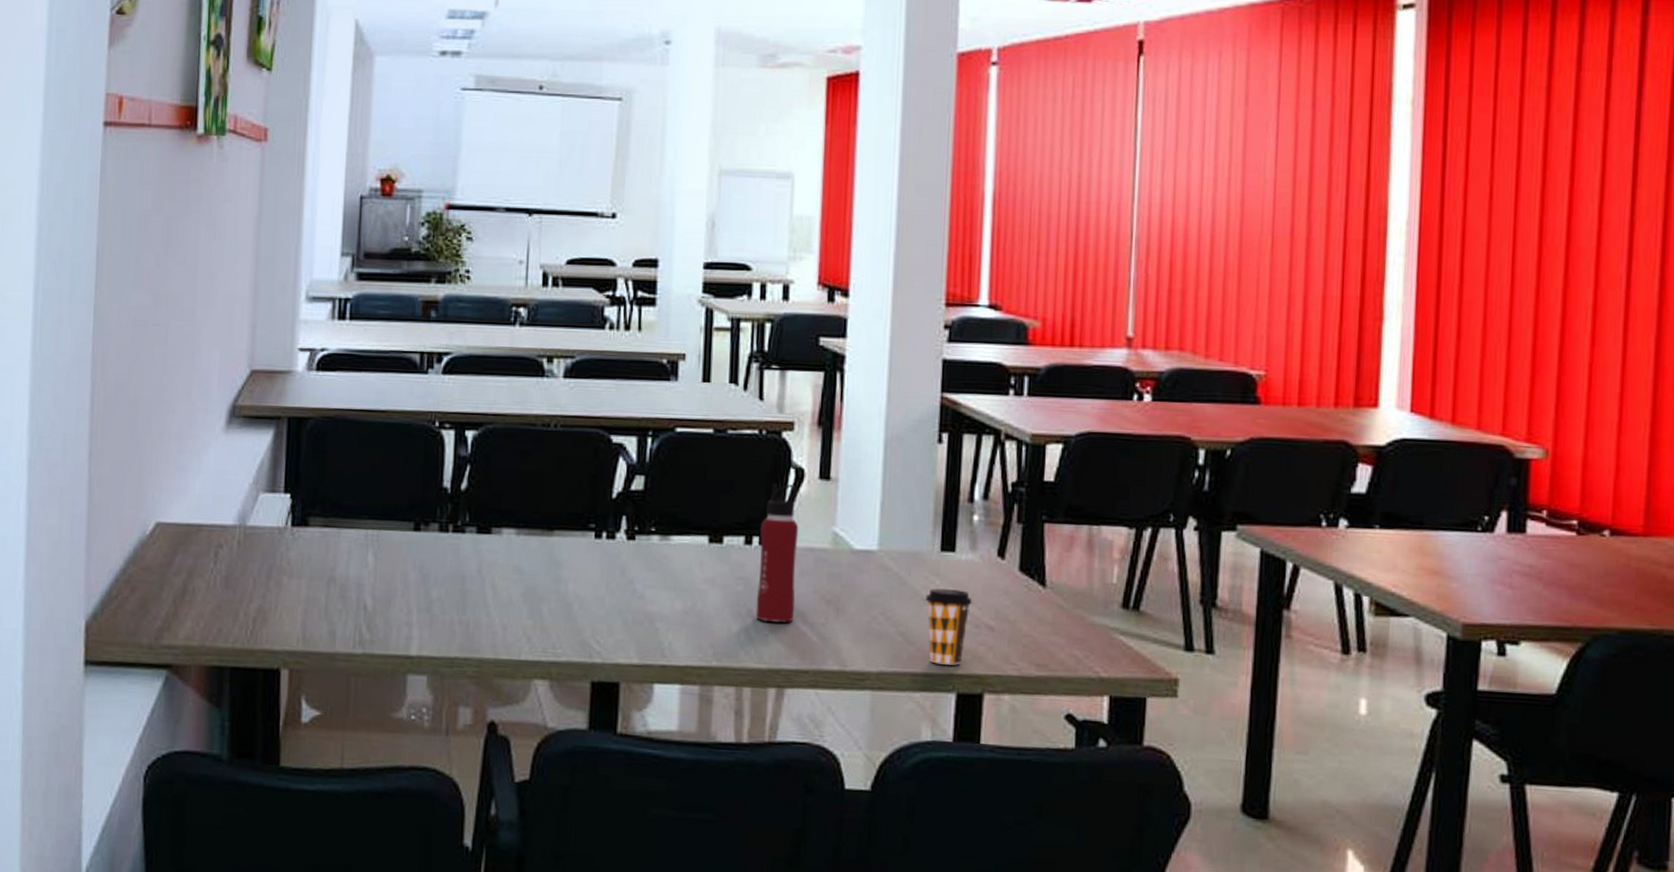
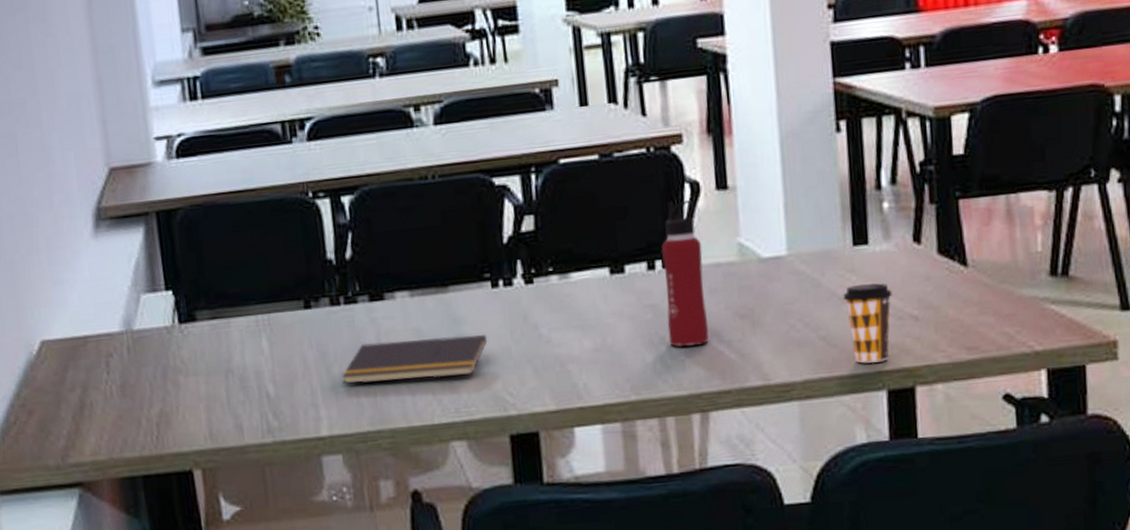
notepad: none [439,572,584,618] -> present [342,334,488,384]

